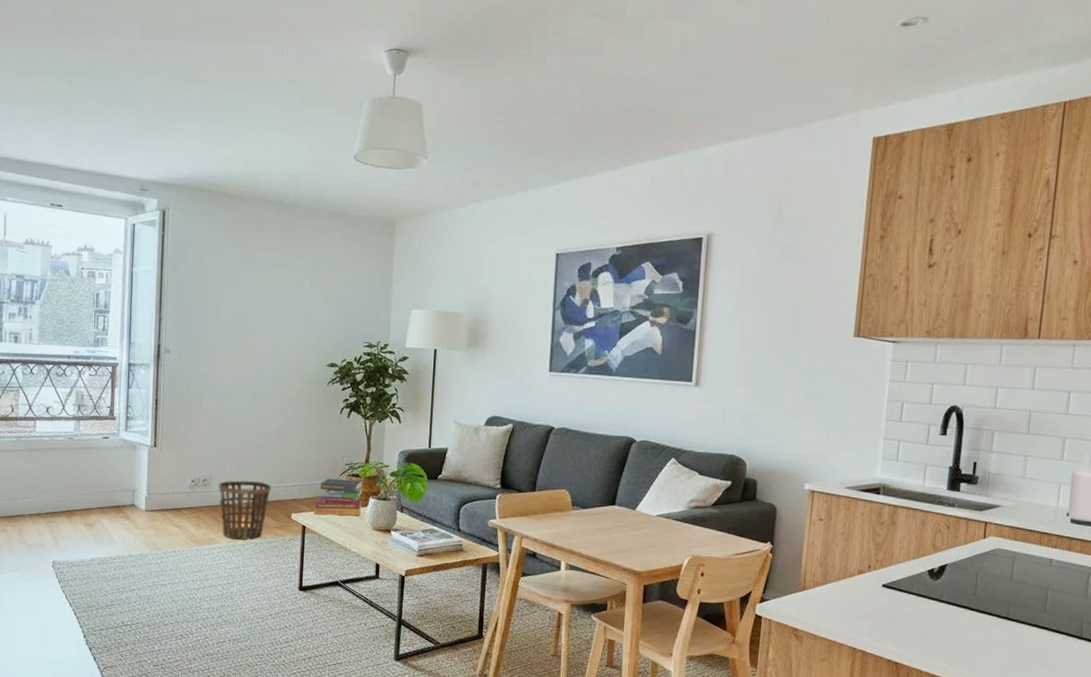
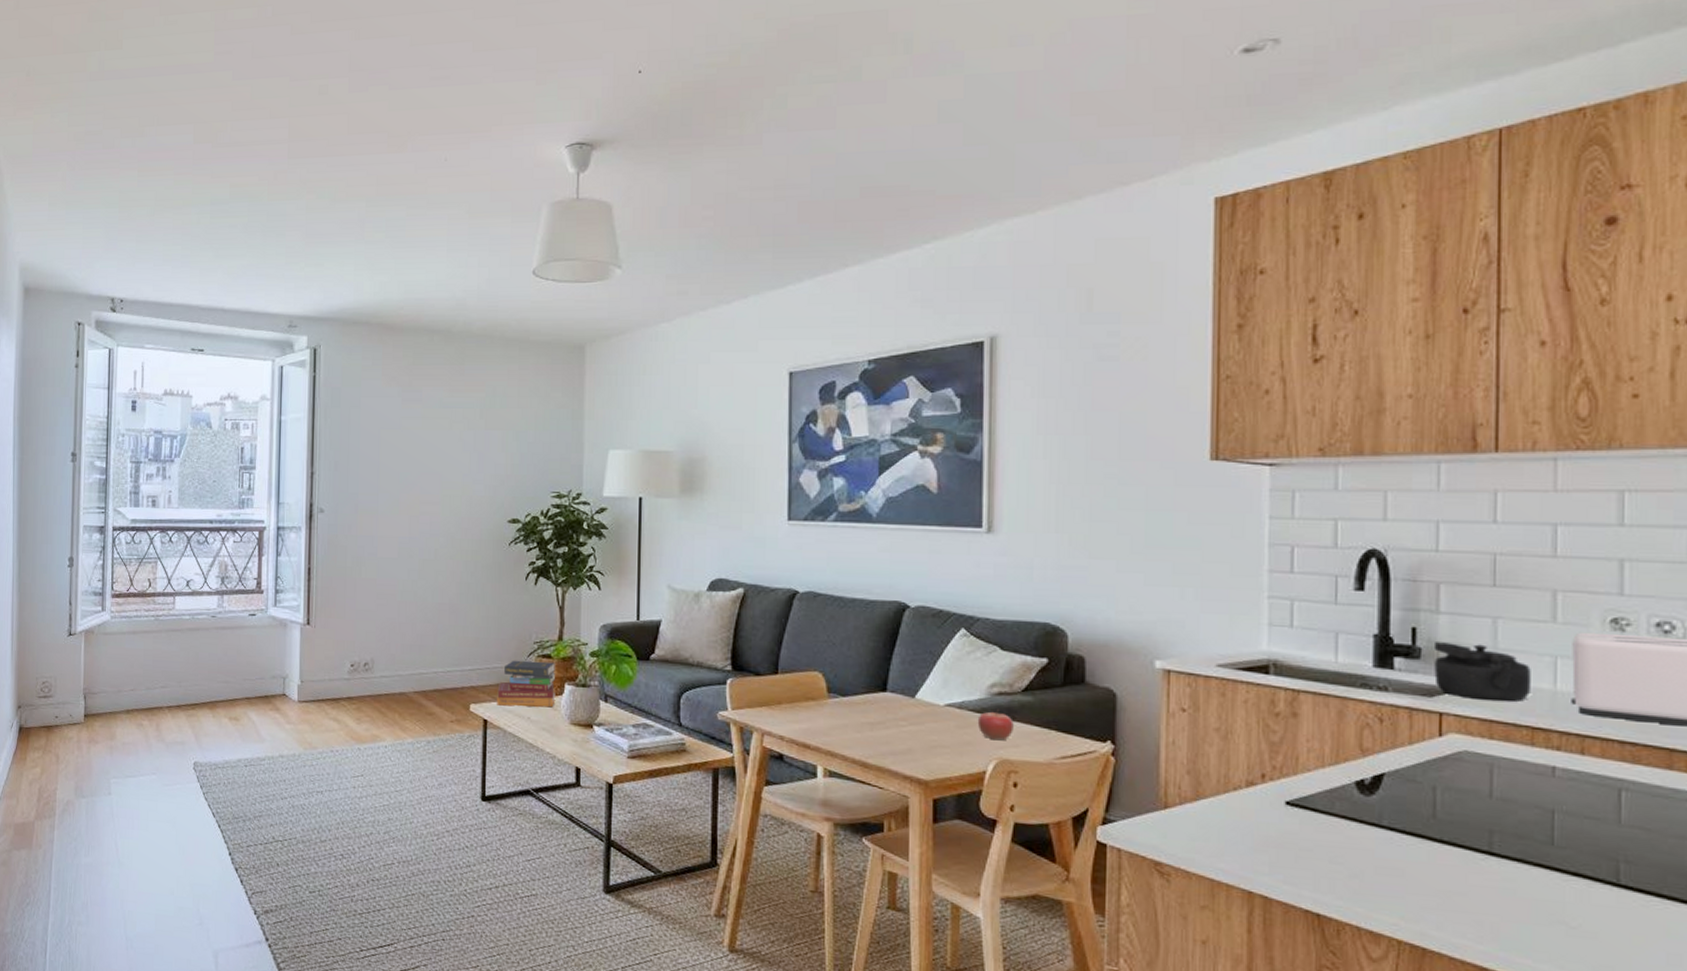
basket: present [218,480,271,540] -> none [382,664,444,737]
fruit: none [679,518,704,542] -> present [977,708,1014,741]
kettle: none [984,473,1044,515] -> present [1433,642,1531,702]

